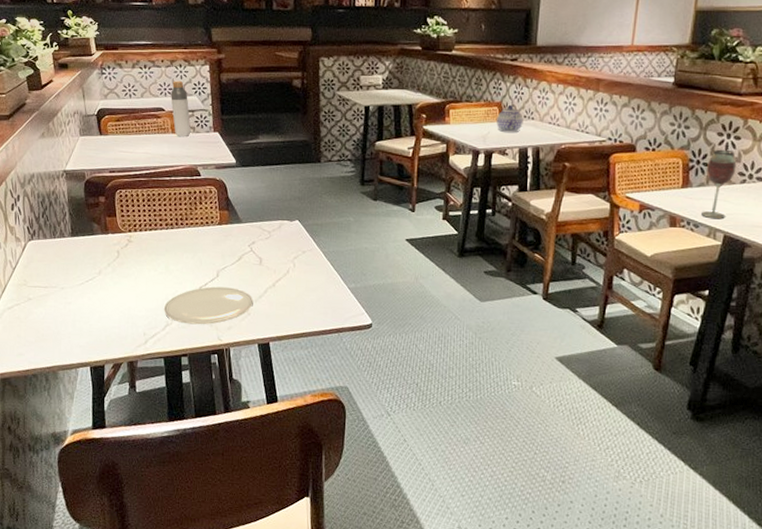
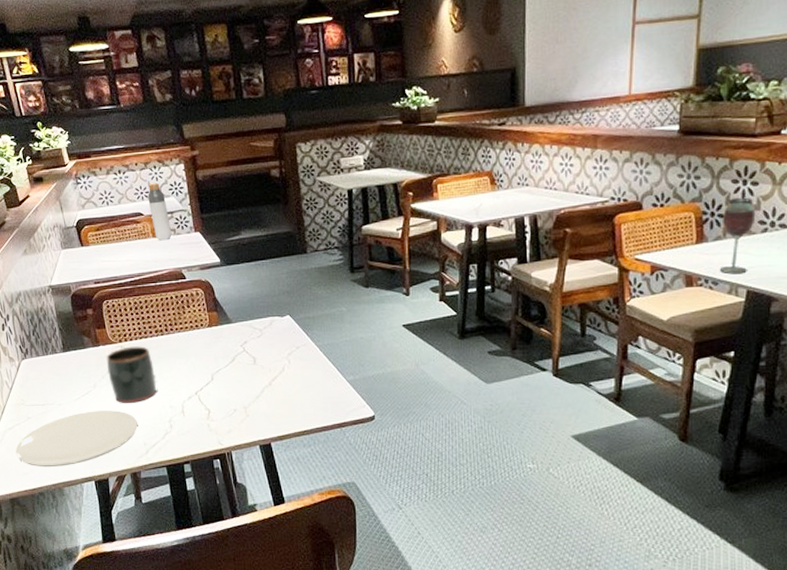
plate: none [12,297,140,350] -> present [16,410,138,468]
mug: none [113,237,162,293] -> present [106,346,157,403]
plate: present [163,286,253,325] -> none [161,390,251,431]
teapot: present [496,104,524,132] -> none [488,172,517,202]

